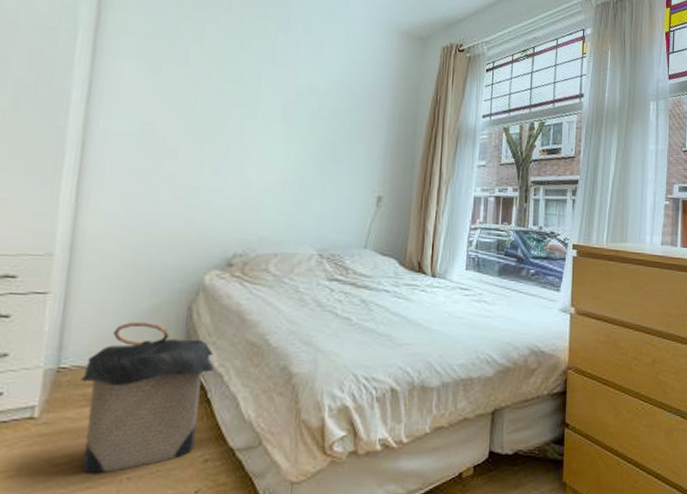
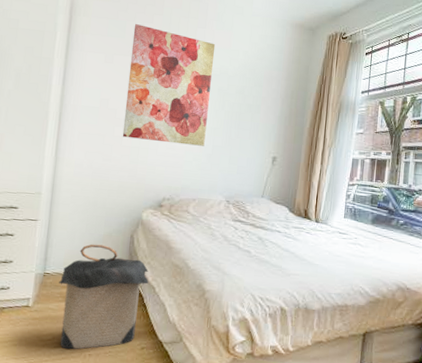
wall art: none [175,24,302,185] -> present [122,24,216,146]

